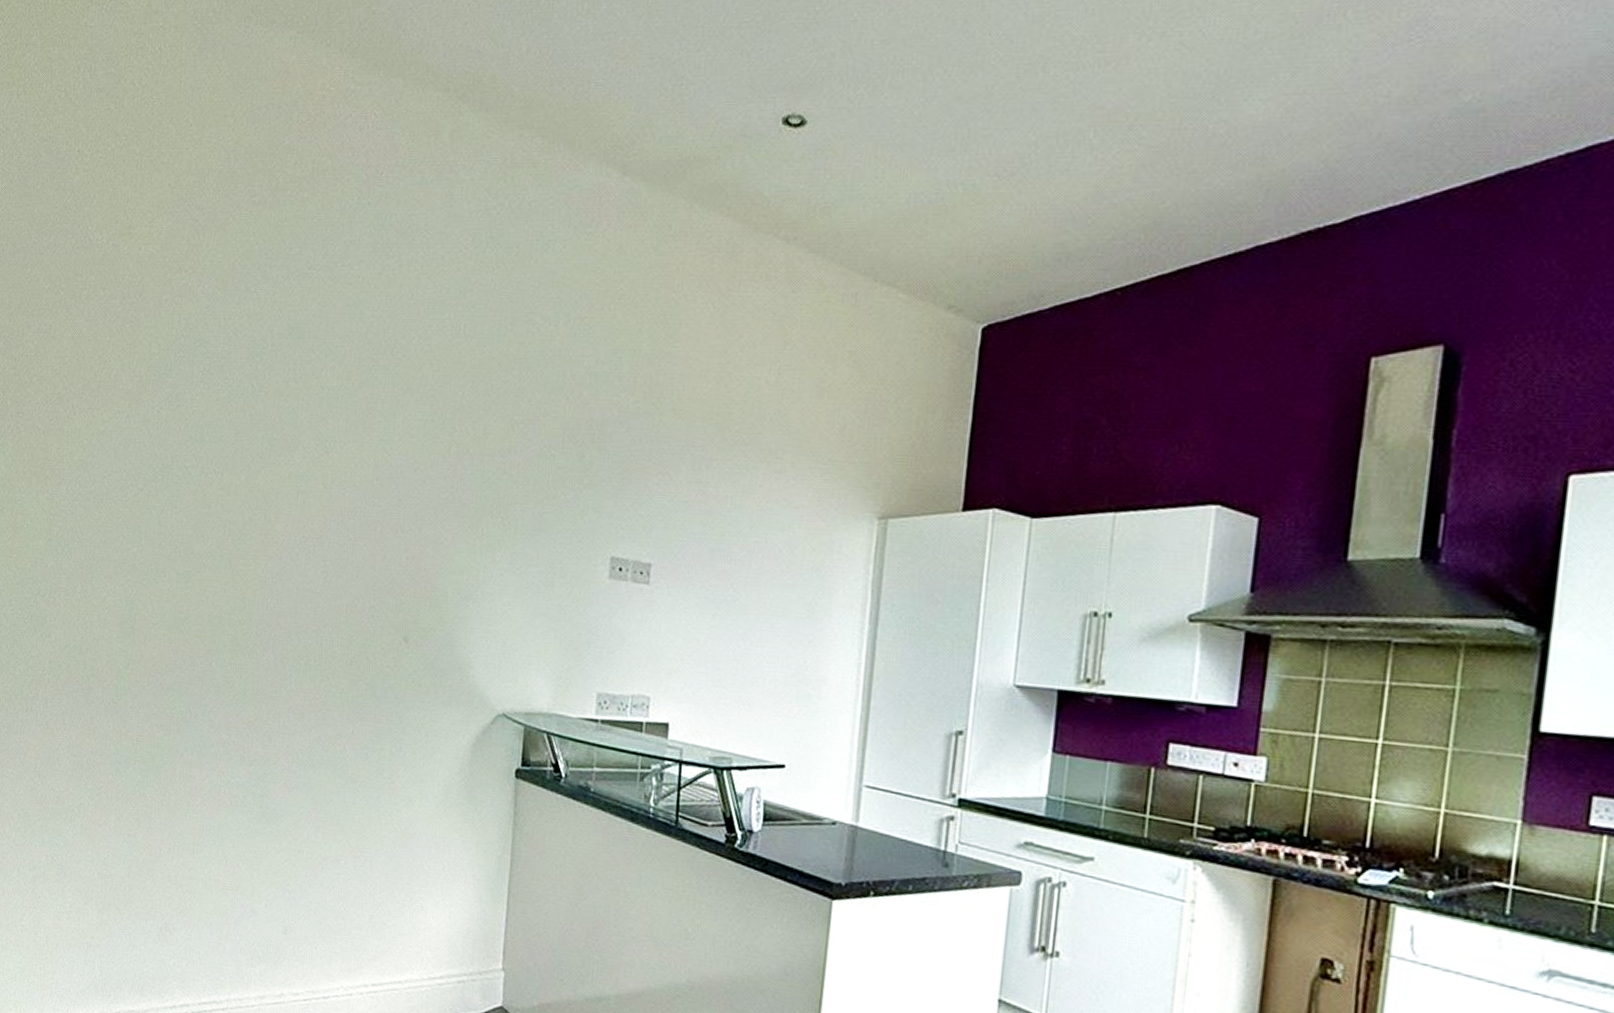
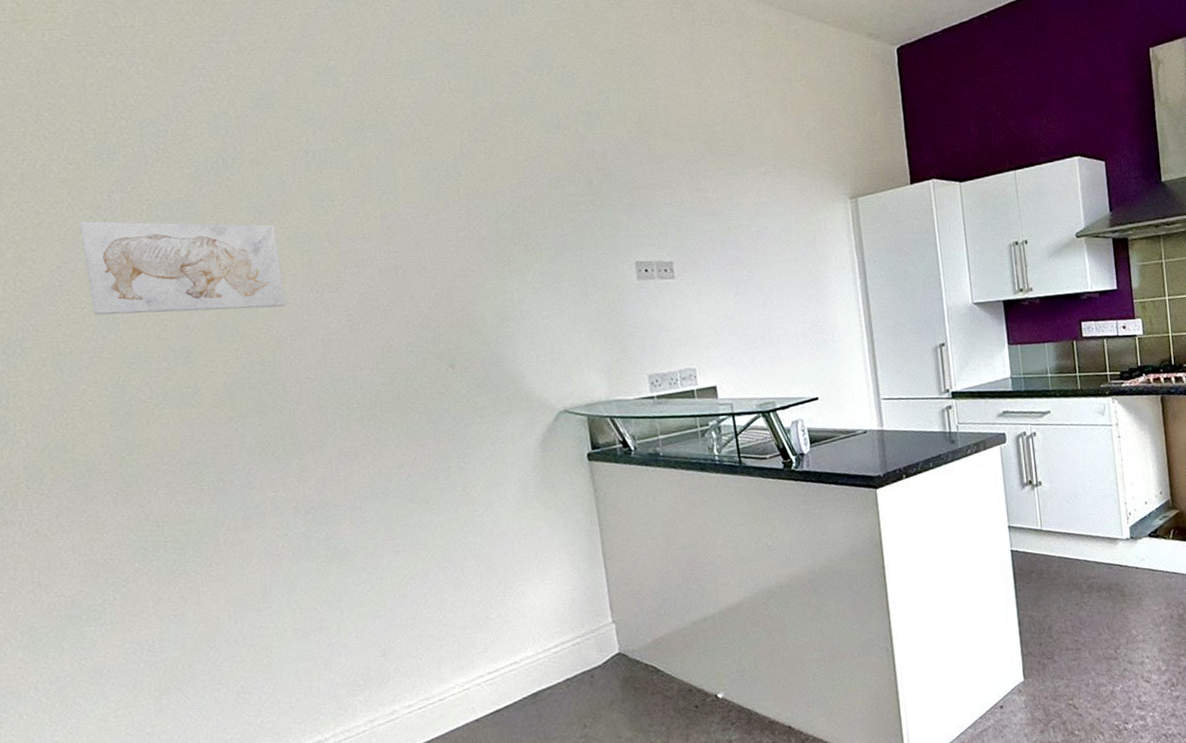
wall art: none [125,433,281,547] -> present [79,221,287,315]

